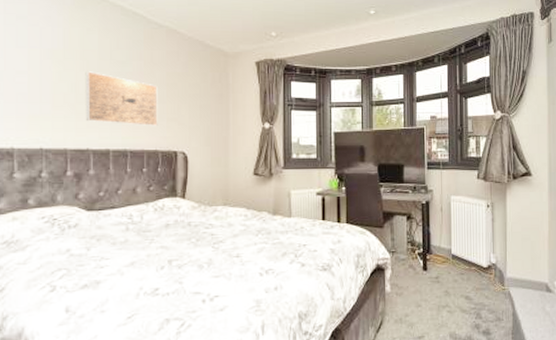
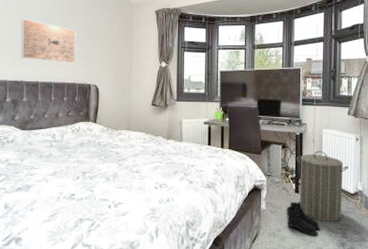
boots: none [413,280,452,319] -> present [286,201,321,235]
laundry hamper: none [423,220,481,302] -> present [297,150,349,222]

